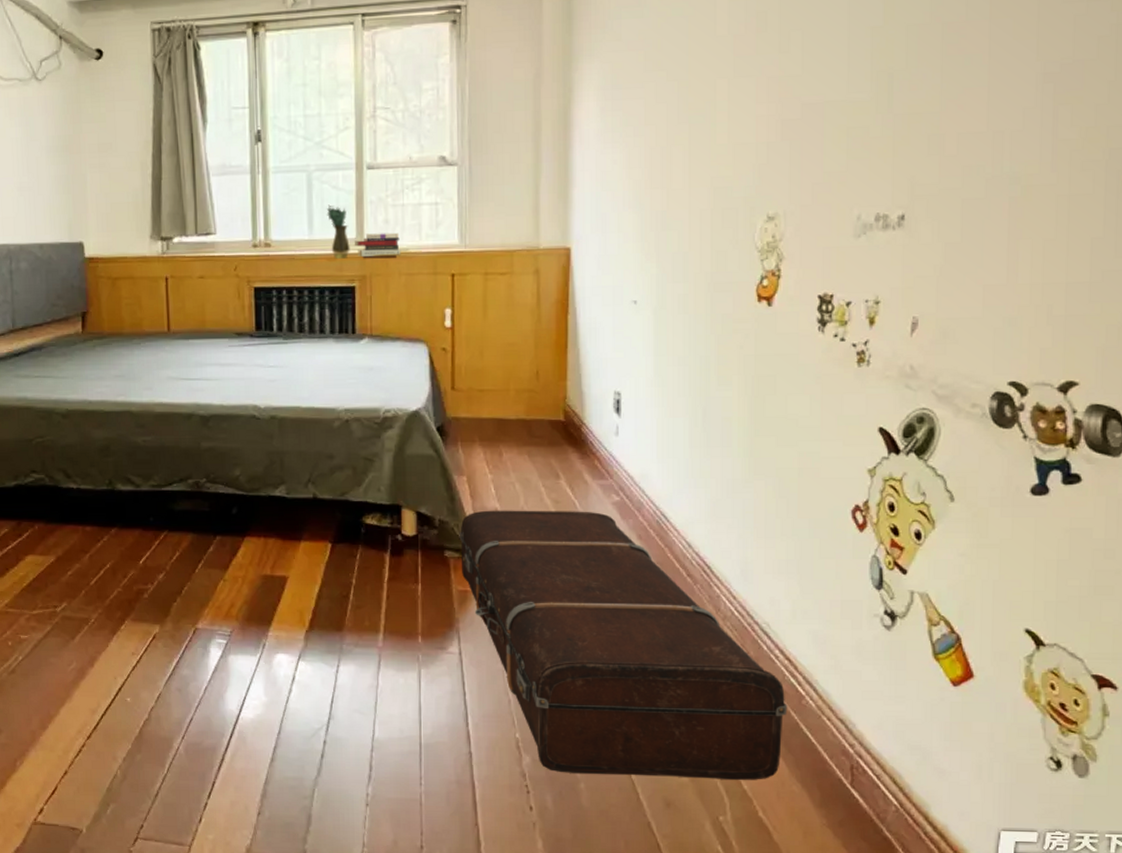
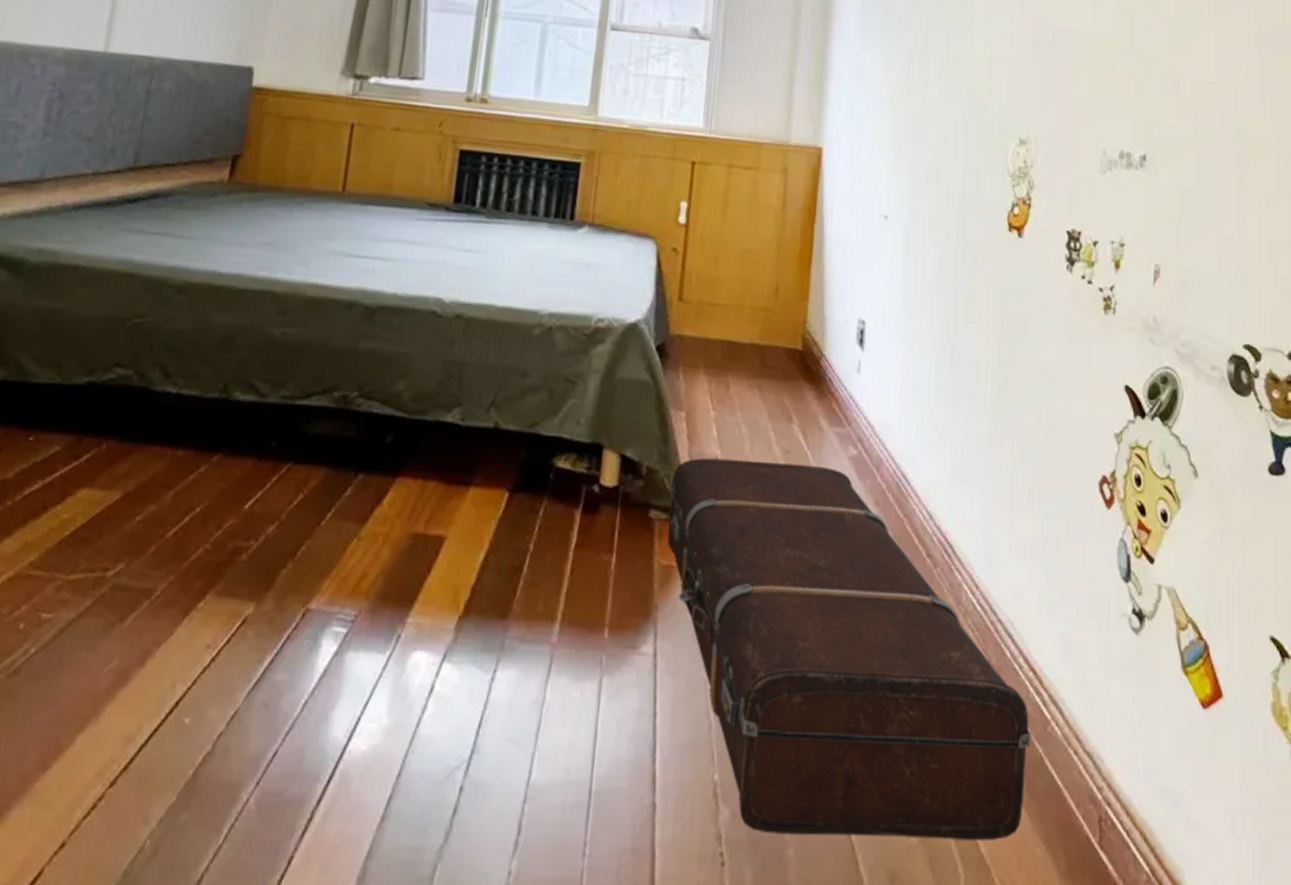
vase: present [326,204,350,259] -> none [558,63,582,129]
books: present [355,232,401,259] -> none [586,103,639,135]

